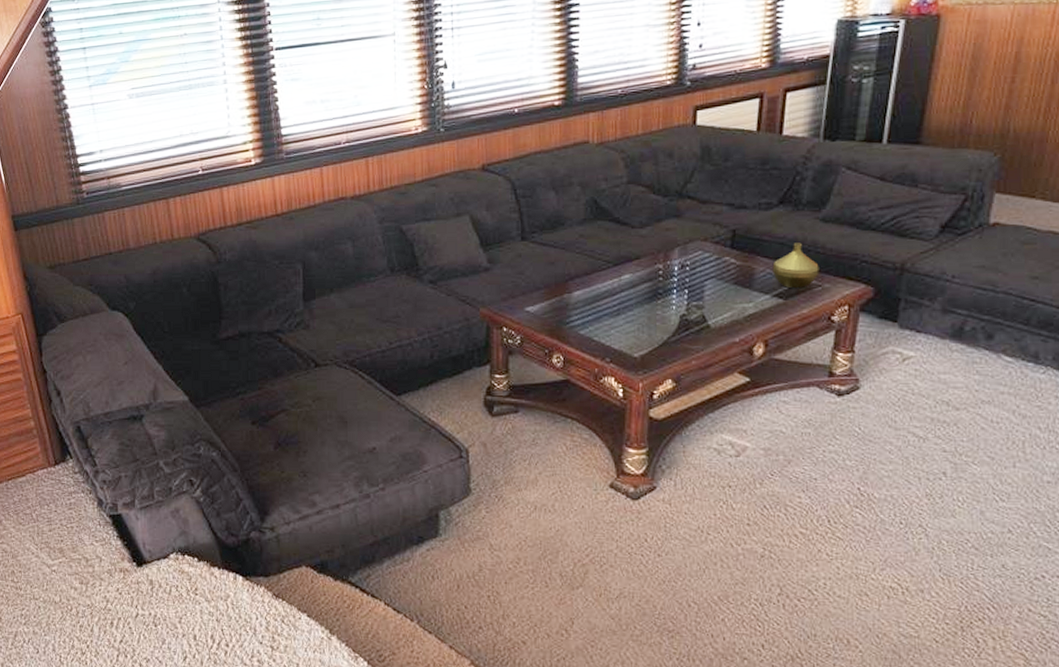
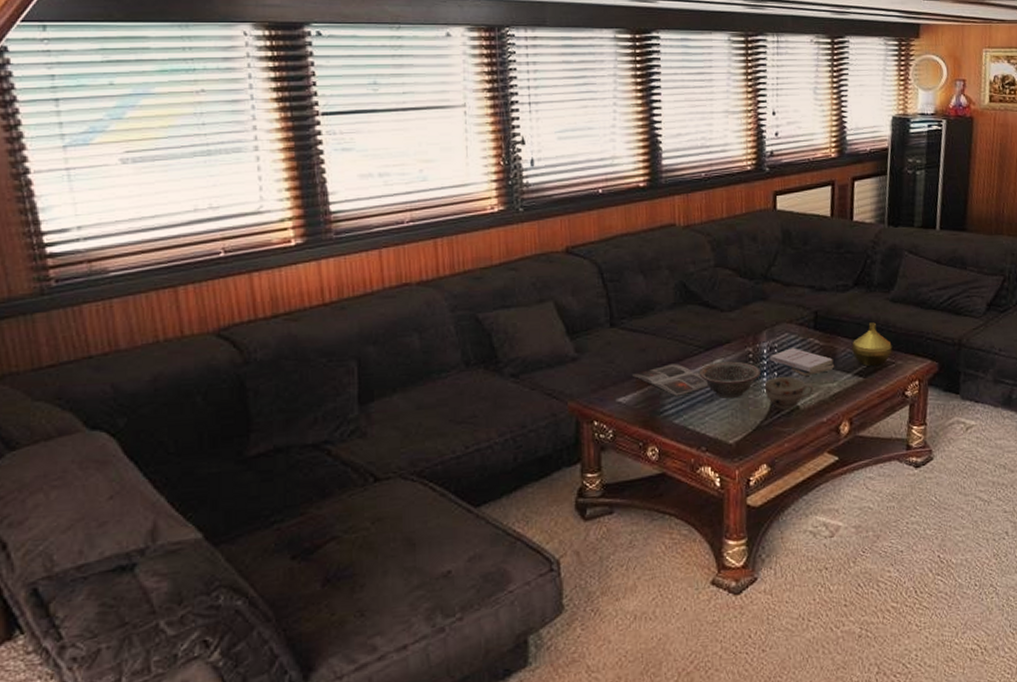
magazine: none [541,277,616,308] -> present [633,364,709,396]
decorative bowl: none [606,277,670,314] -> present [698,361,761,399]
teacup: none [673,294,727,327] -> present [764,376,814,409]
books: none [681,266,752,296] -> present [770,348,835,377]

